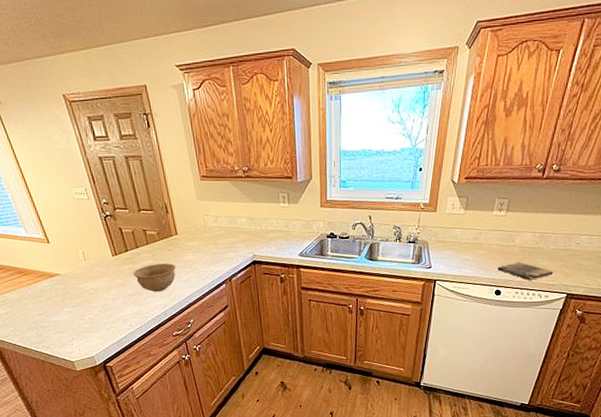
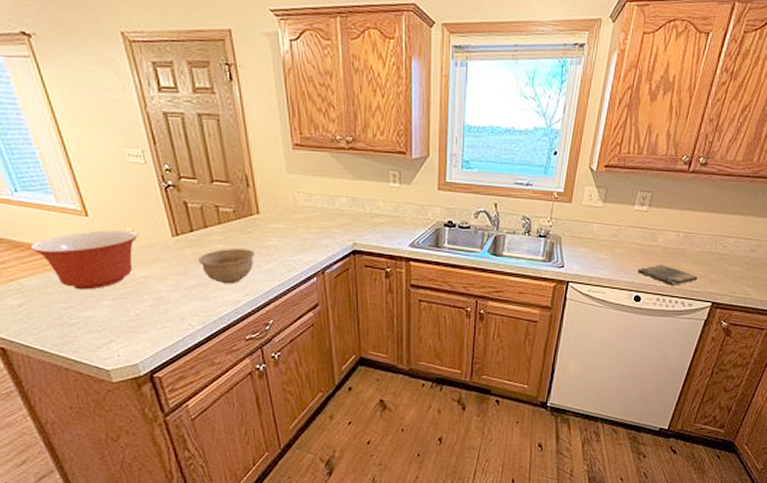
mixing bowl: none [10,253,87,301] -> present [30,231,138,290]

